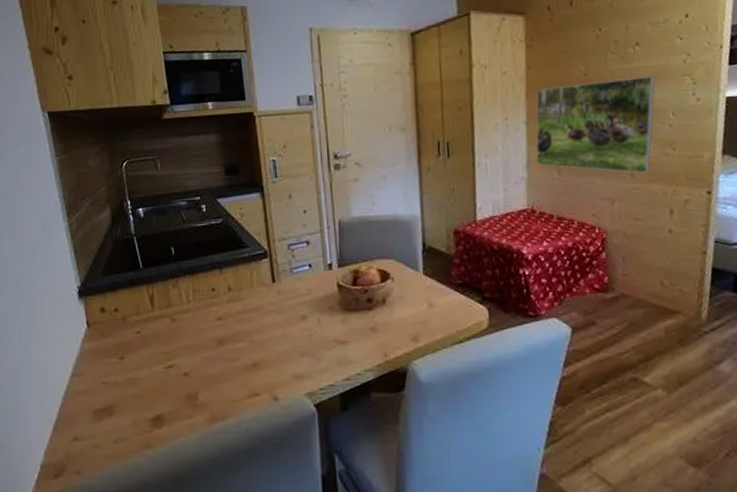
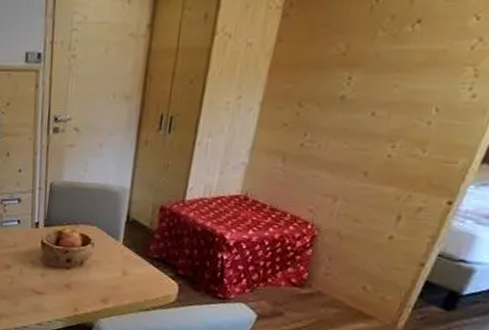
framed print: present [536,75,656,174] -> none [262,61,430,174]

